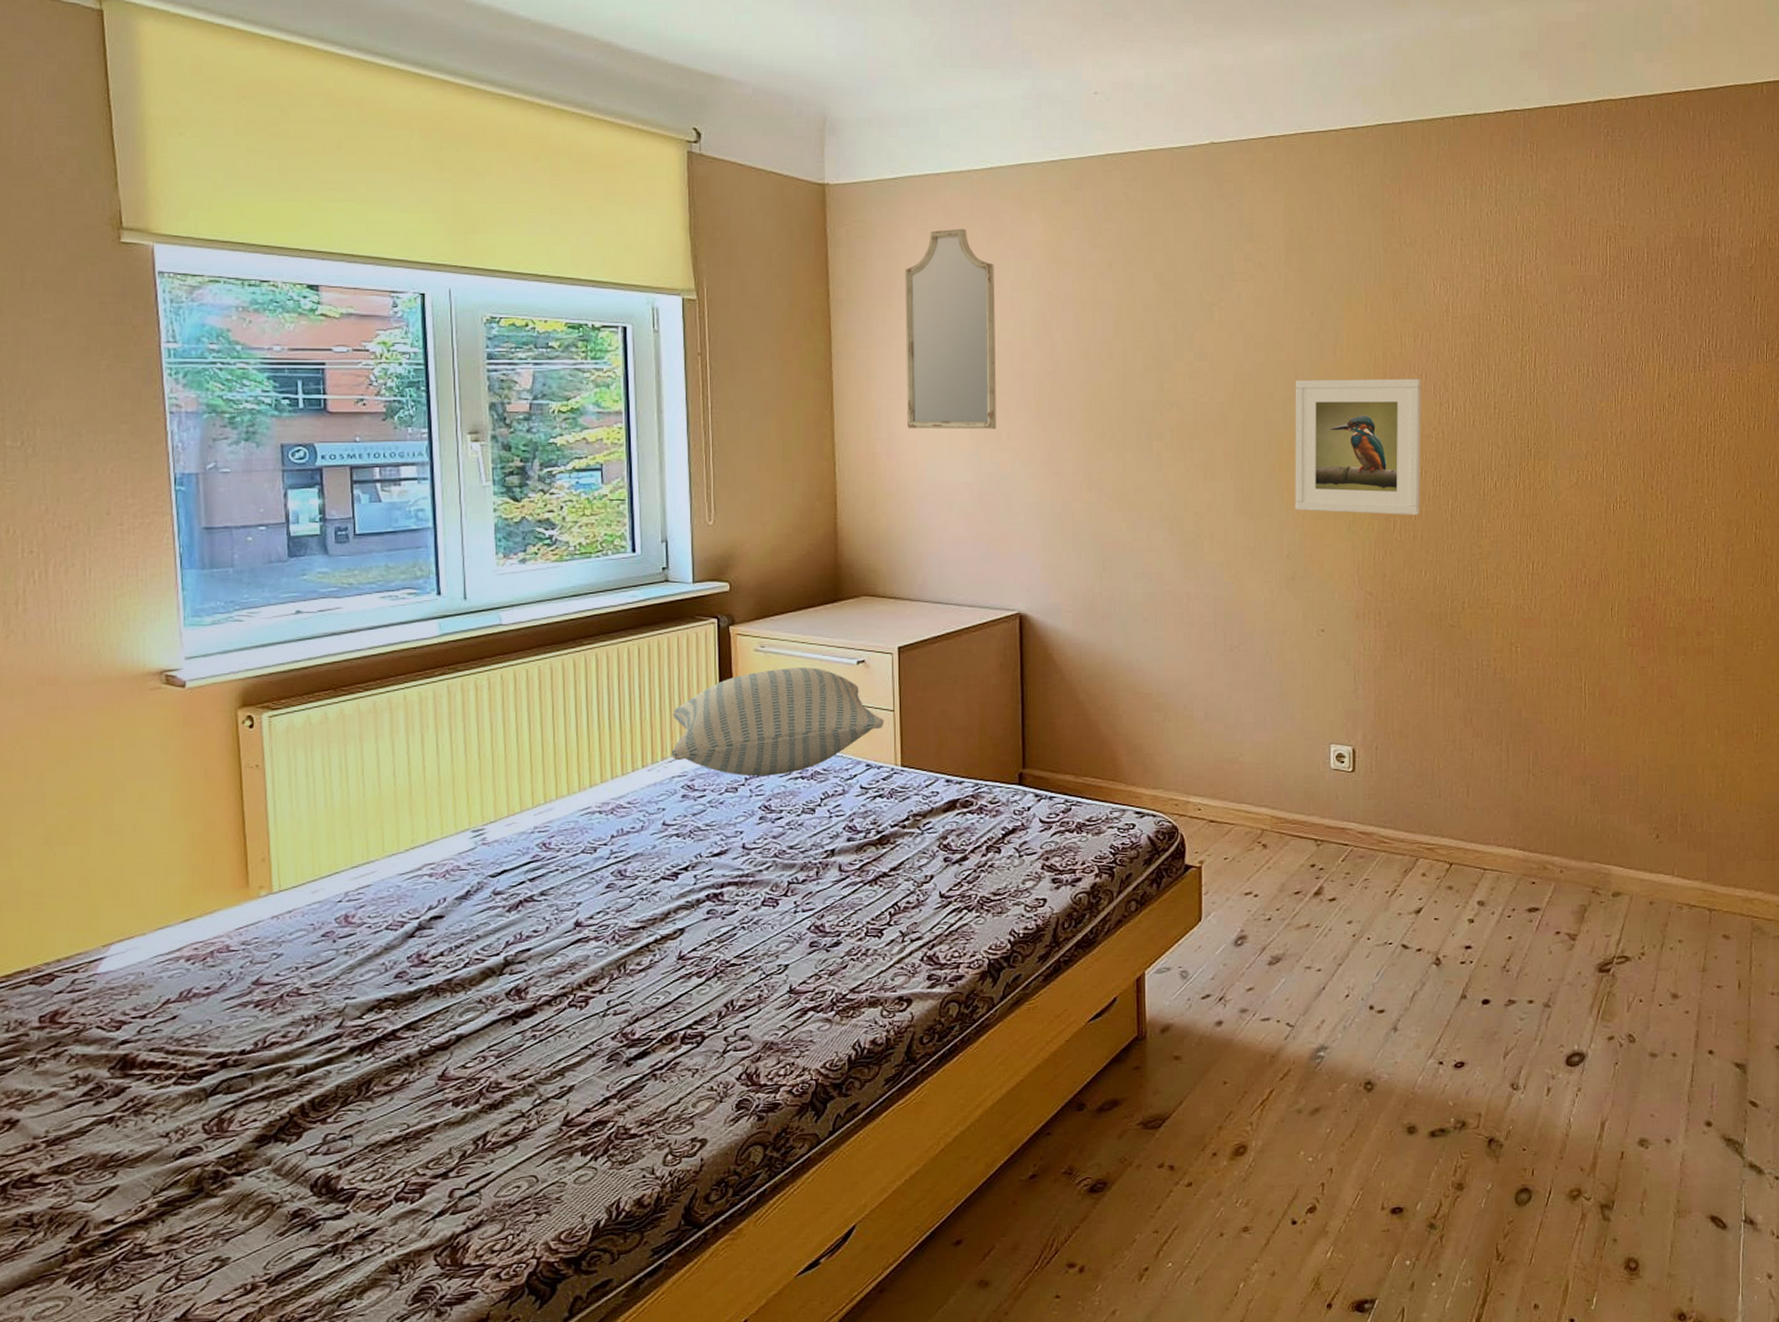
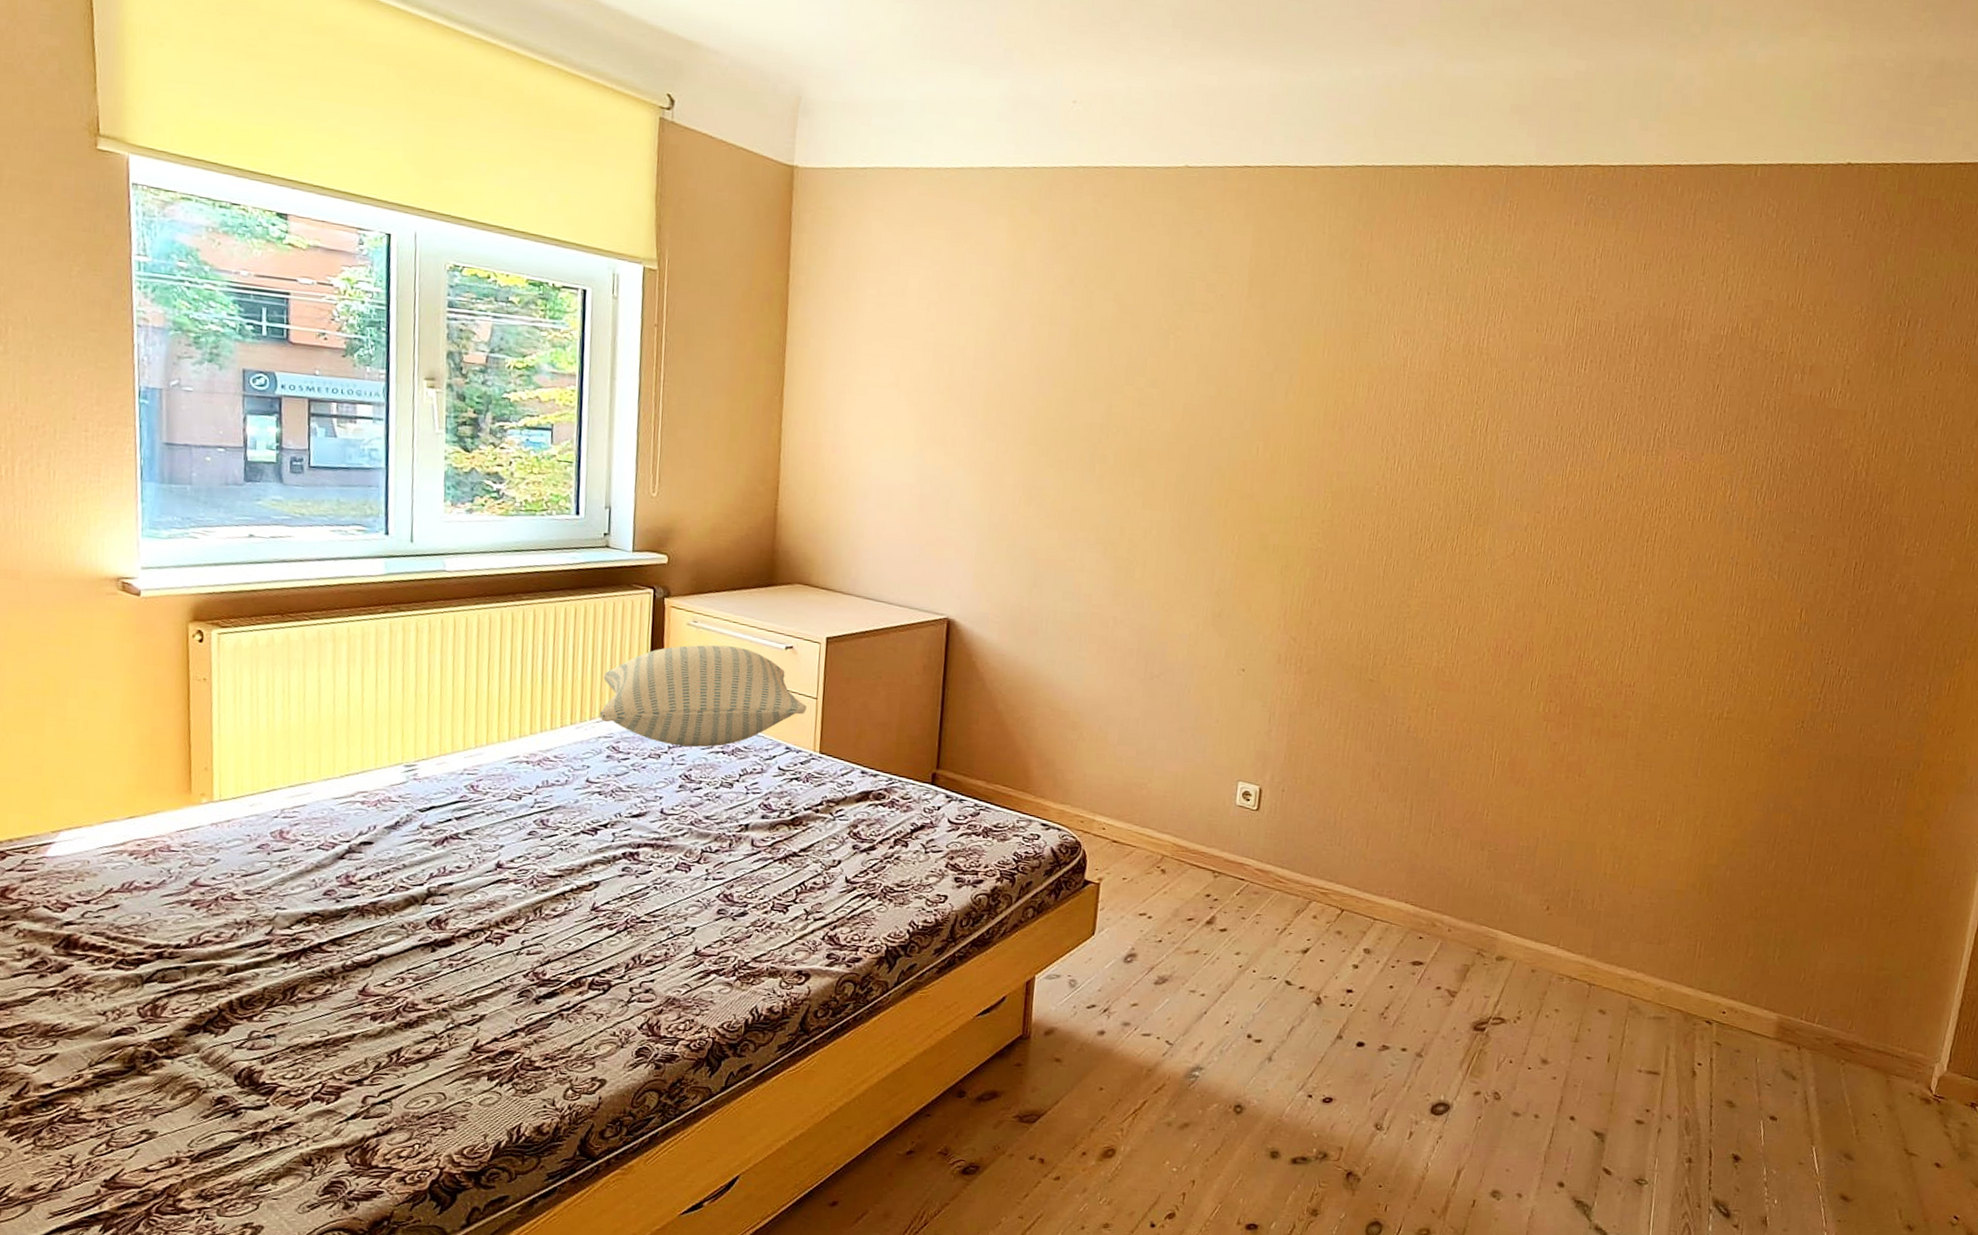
home mirror: present [905,228,996,430] -> none [854,226,955,434]
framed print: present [1295,378,1421,515] -> none [1229,418,1370,567]

